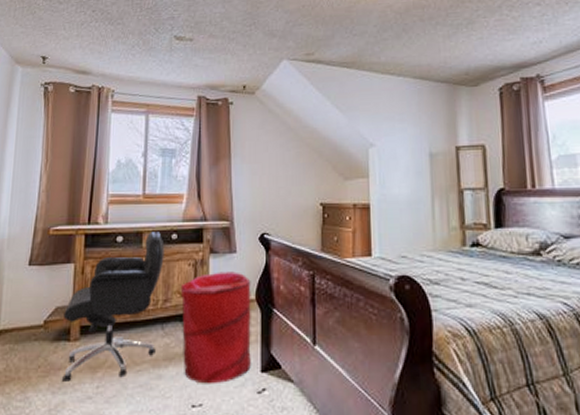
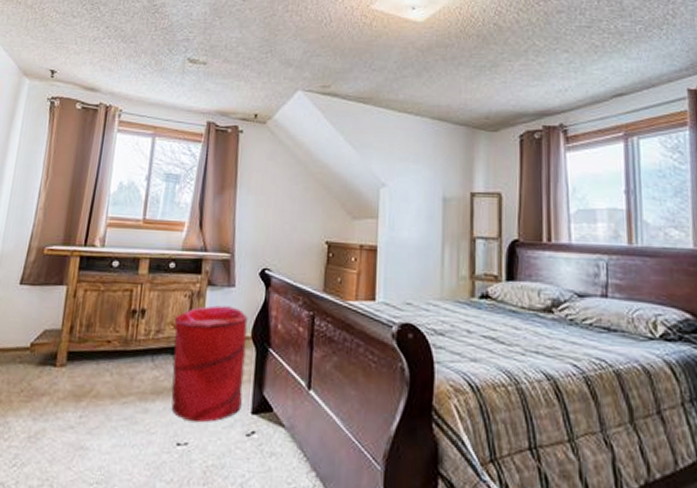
office chair: present [62,232,165,382] -> none [45,259,161,409]

